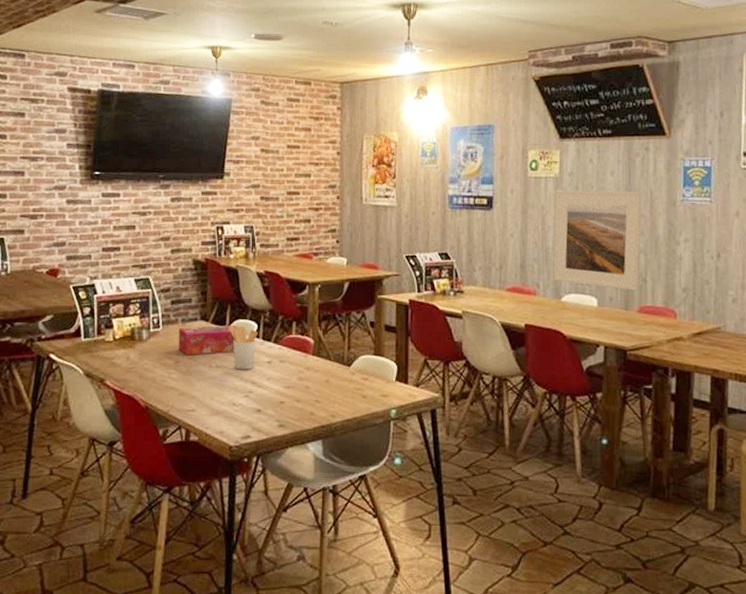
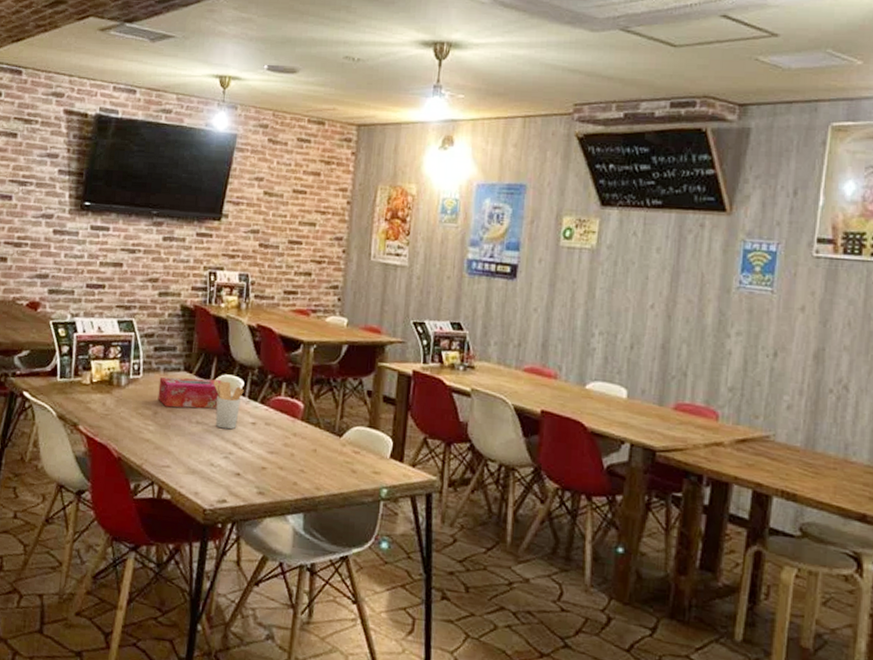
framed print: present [553,190,642,290] -> none [579,263,691,385]

